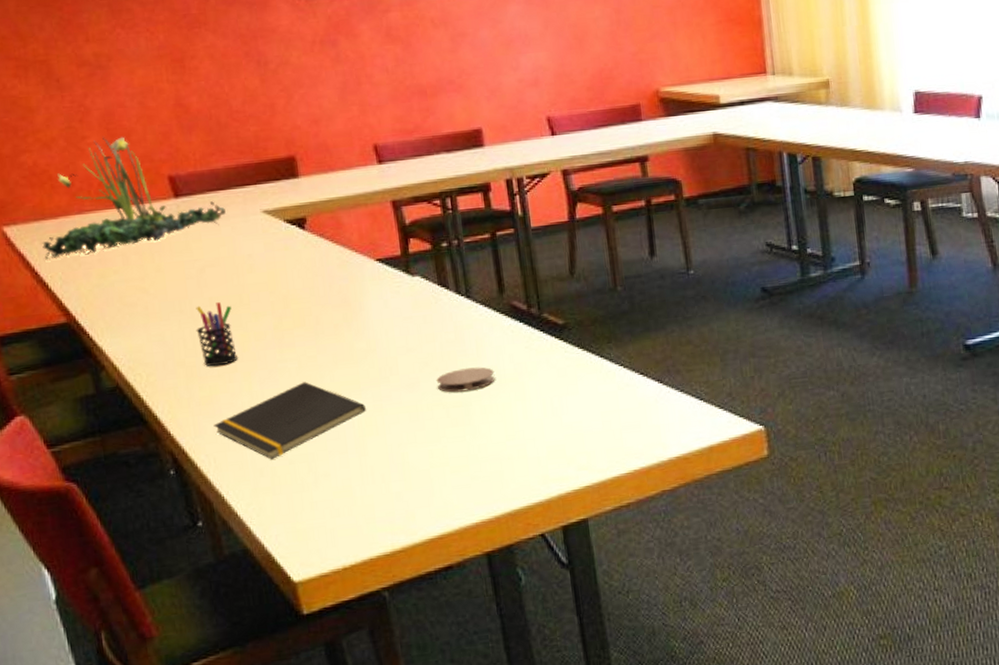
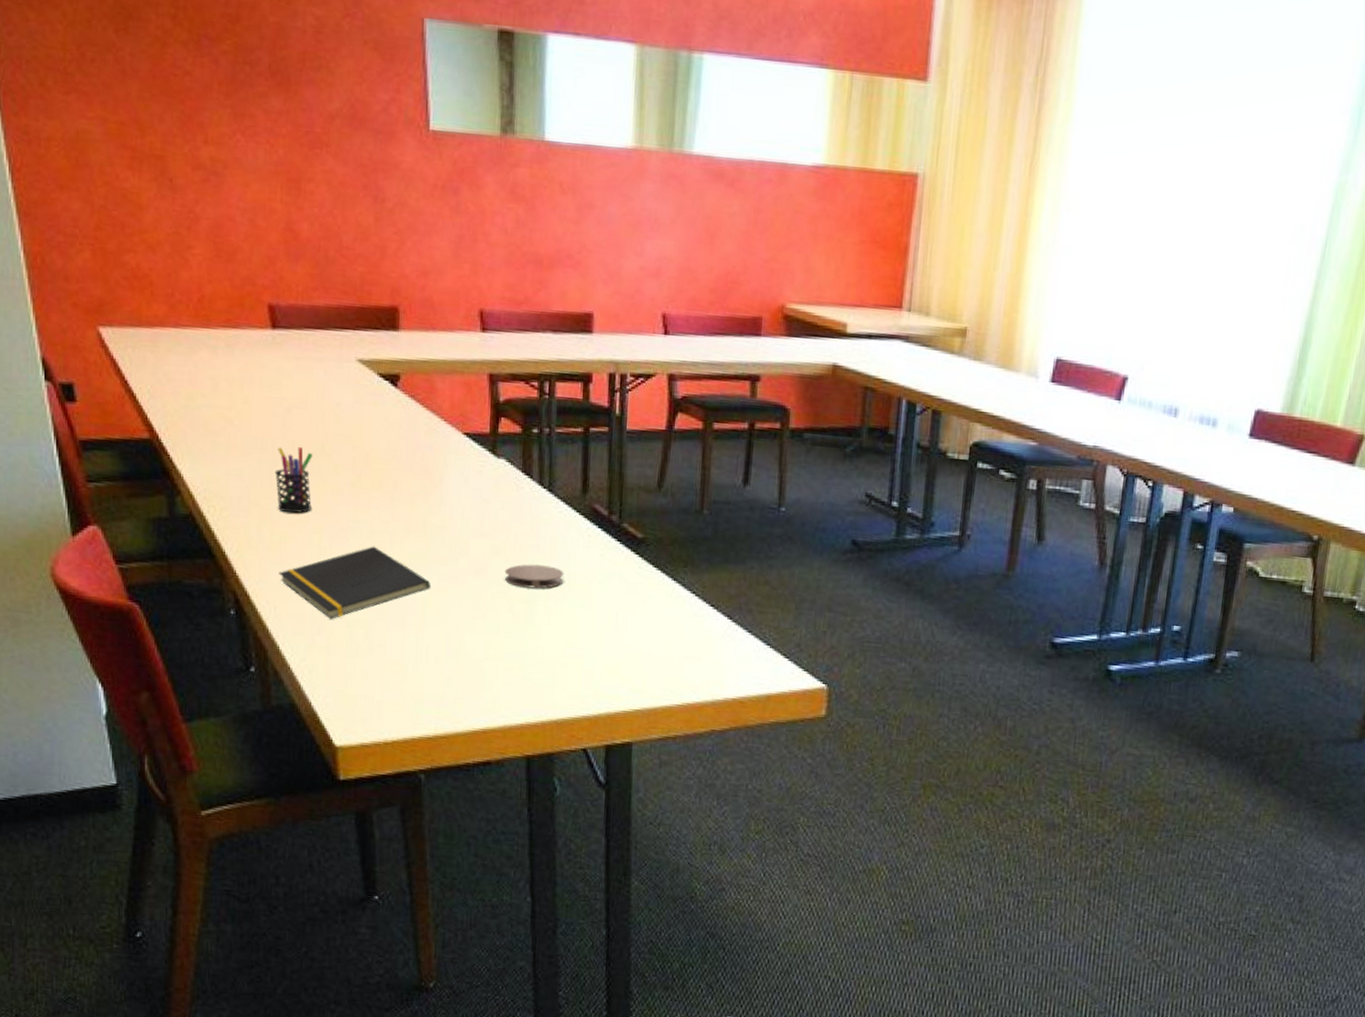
plant: present [42,137,226,260] -> none [135,250,320,372]

